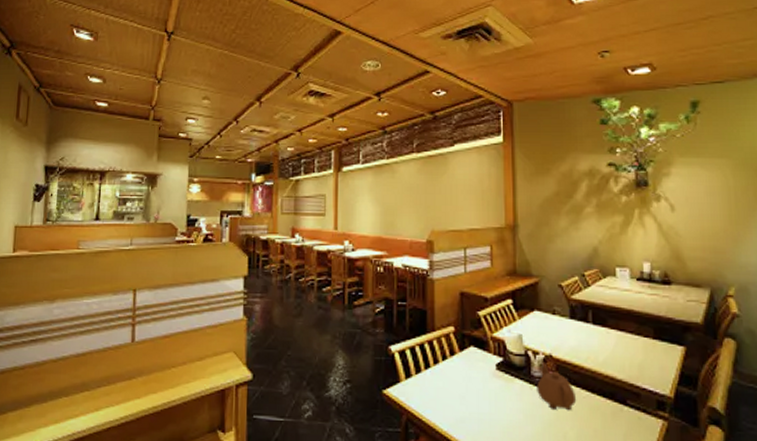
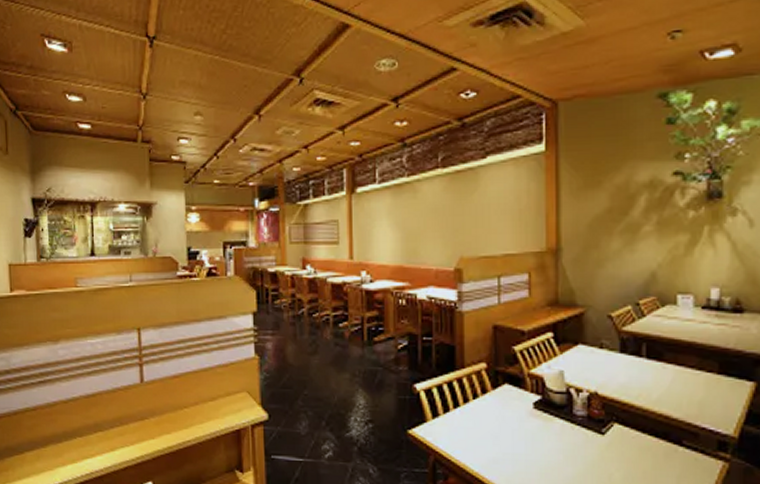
teapot: present [537,361,577,410] -> none [579,399,625,450]

